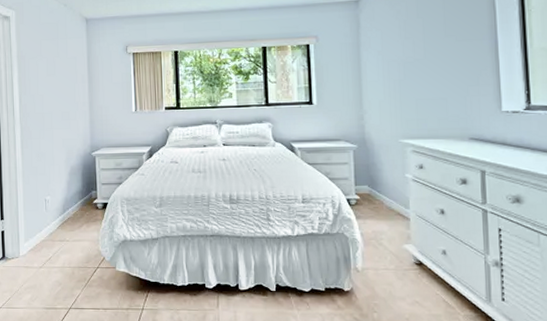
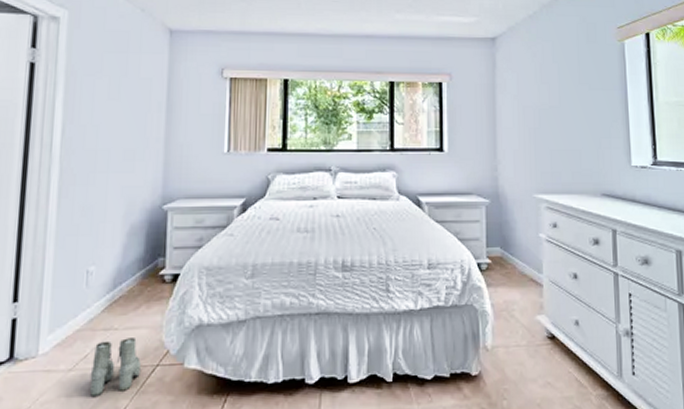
boots: none [54,247,86,286] -> present [90,338,141,396]

